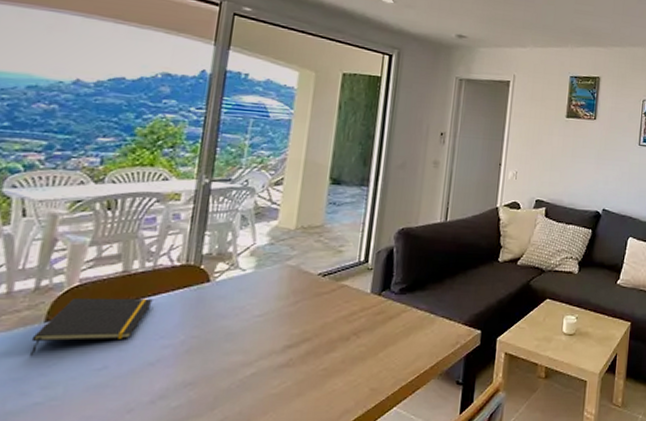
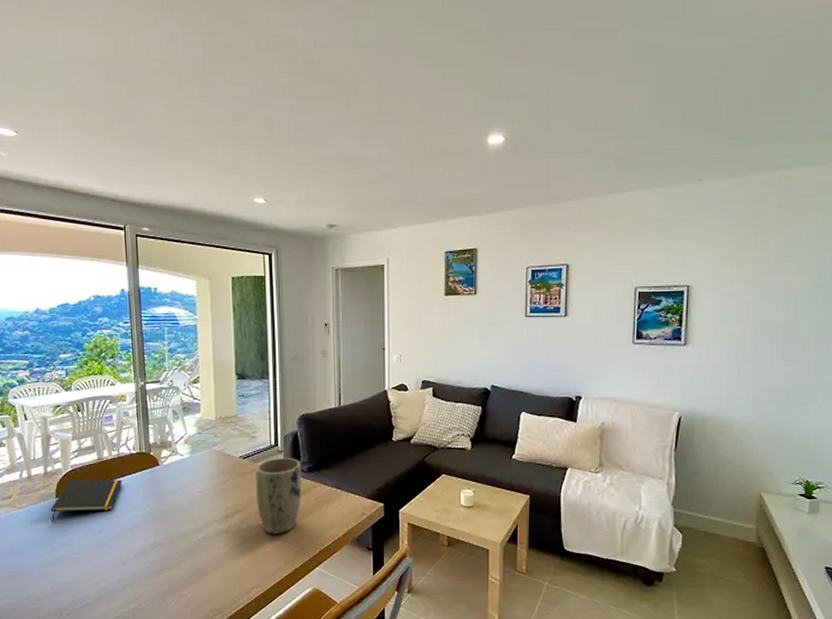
plant pot: none [331,275,393,368] -> present [256,457,302,534]

